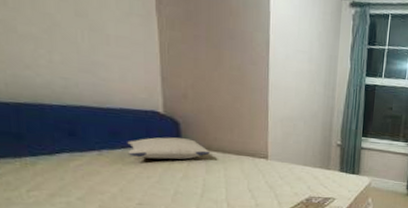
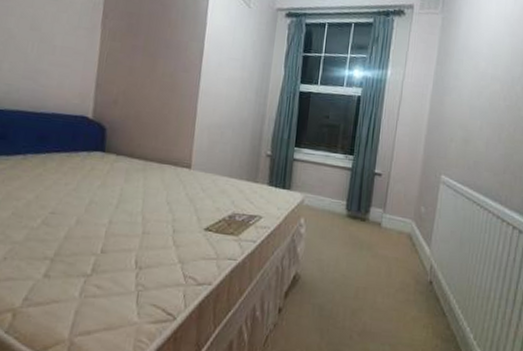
pillow: present [127,137,210,160] -> none [51,142,132,167]

